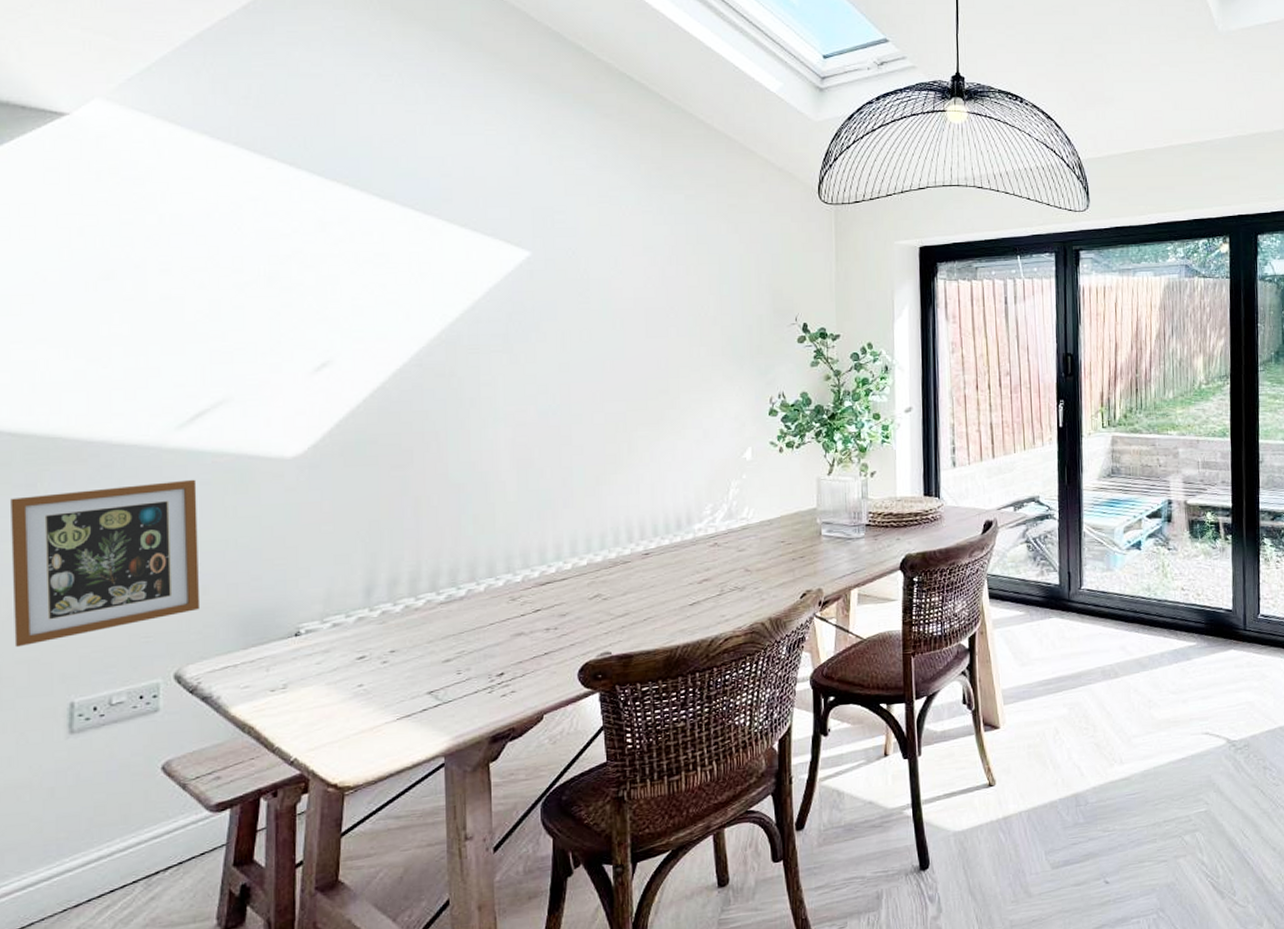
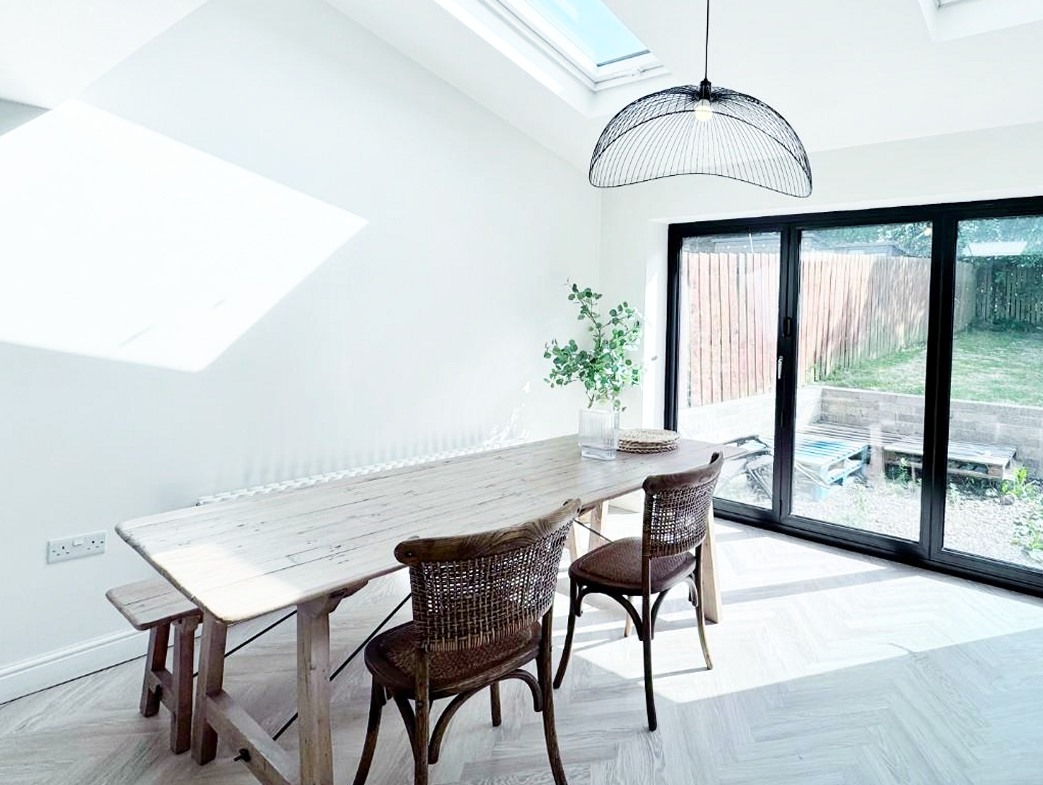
picture frame: present [11,479,201,648] -> none [11,384,133,499]

